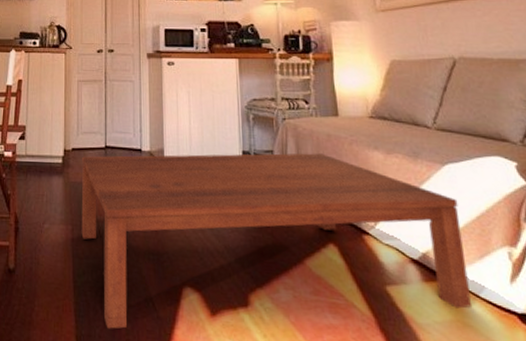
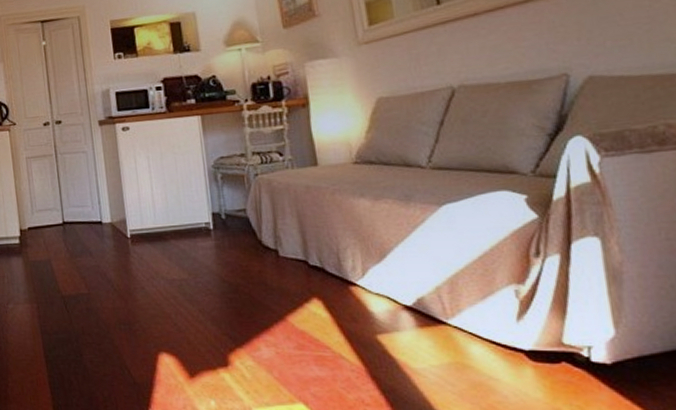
coffee table: present [81,153,473,329] -> none [40,207,474,398]

